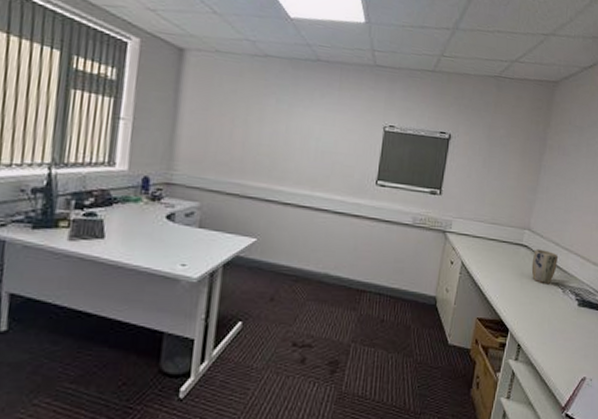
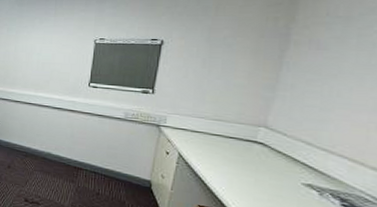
plant pot: present [531,249,559,284] -> none [270,147,312,184]

